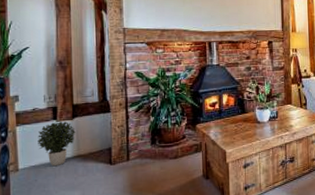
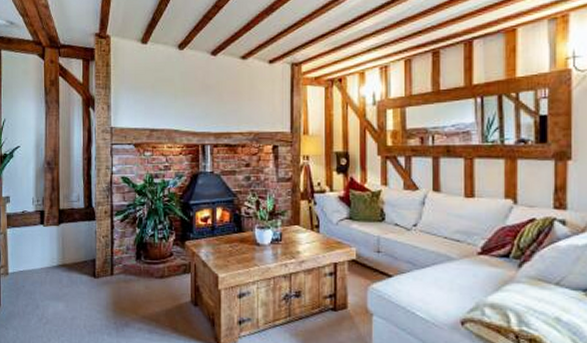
potted plant: present [38,121,76,167] -> none [26,227,61,274]

